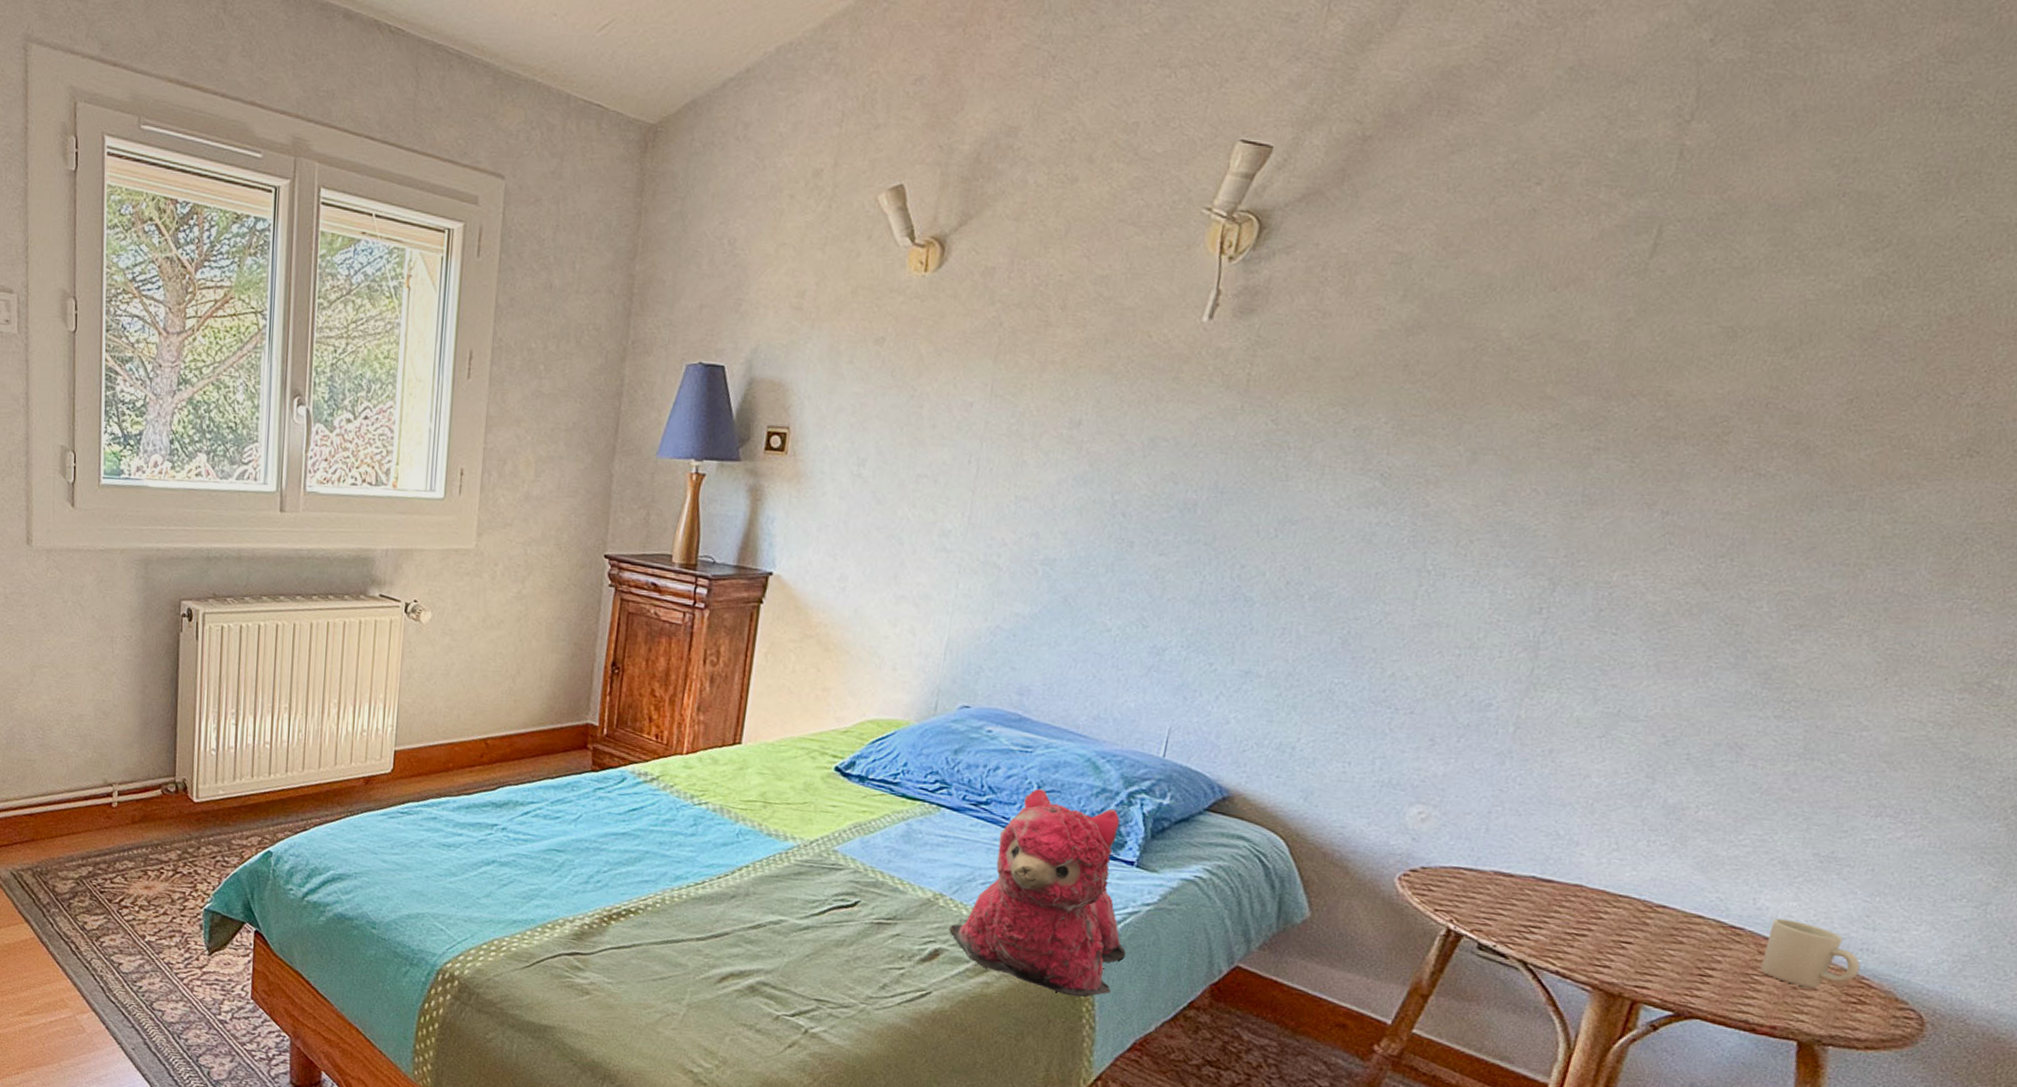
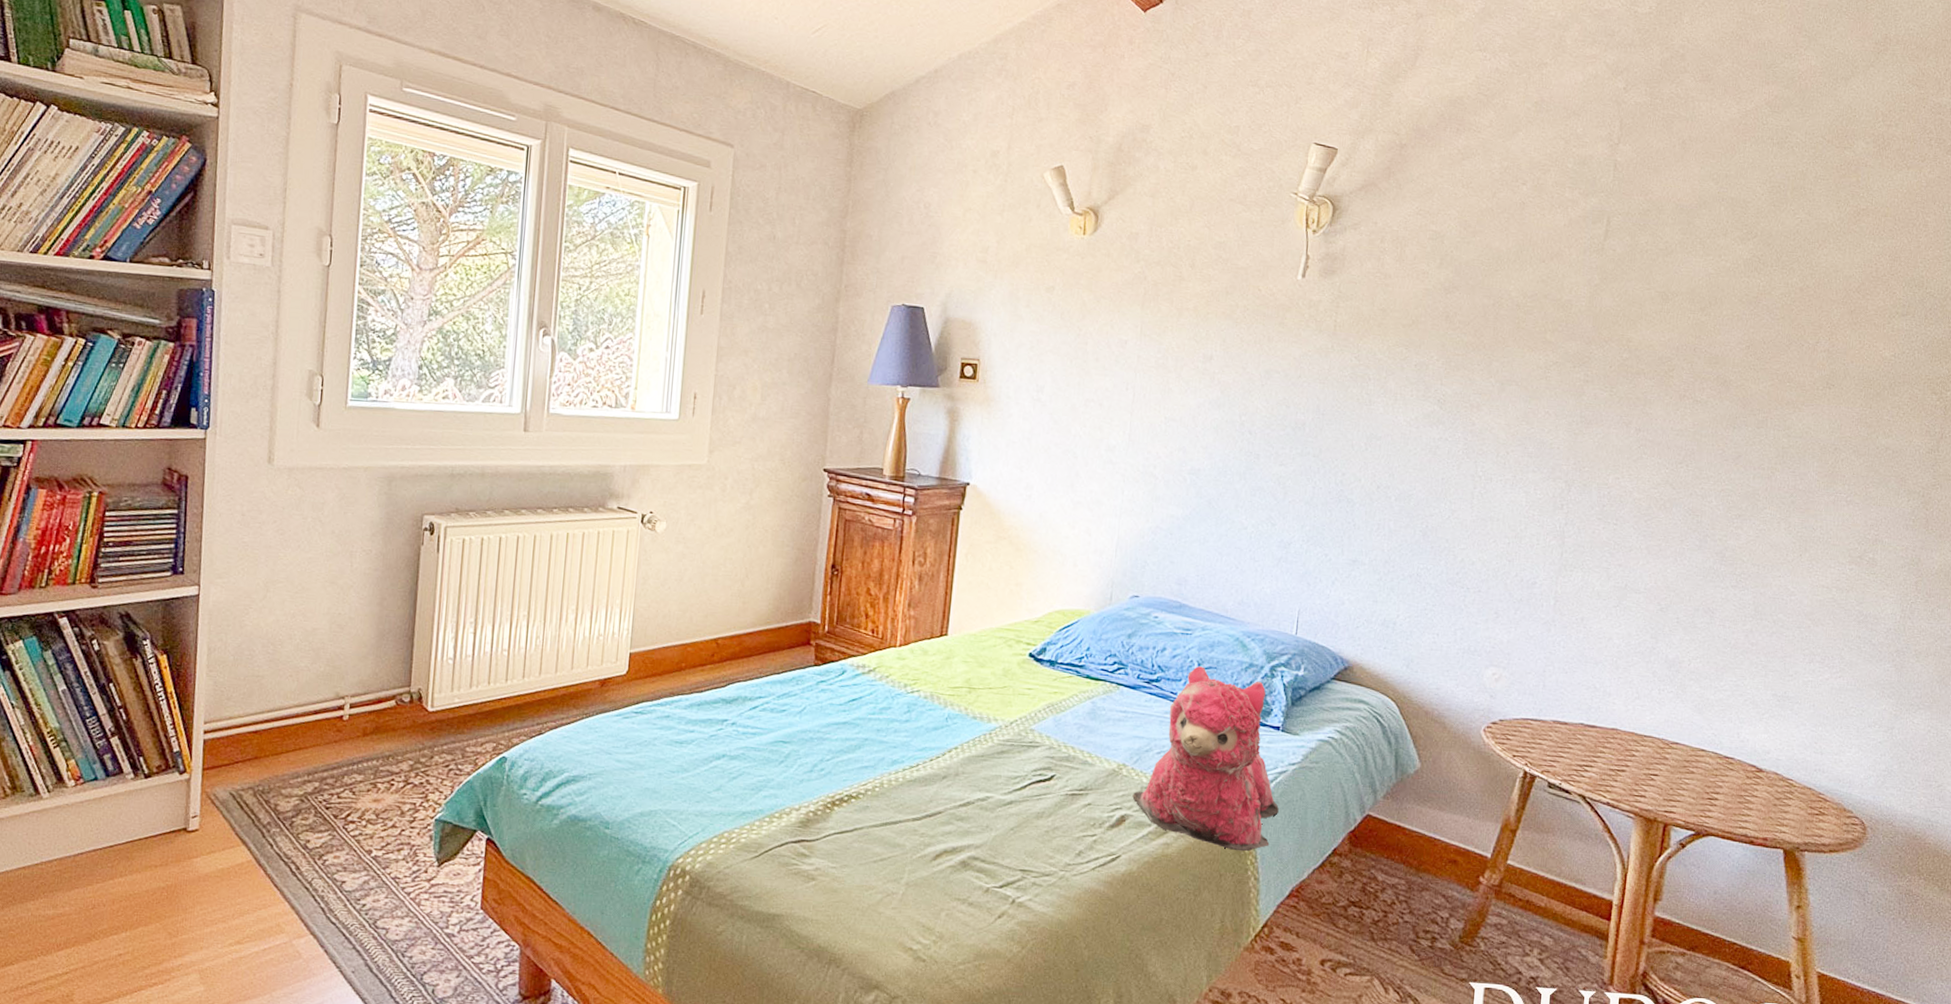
mug: present [1759,919,1861,989] -> none [1749,749,1817,805]

